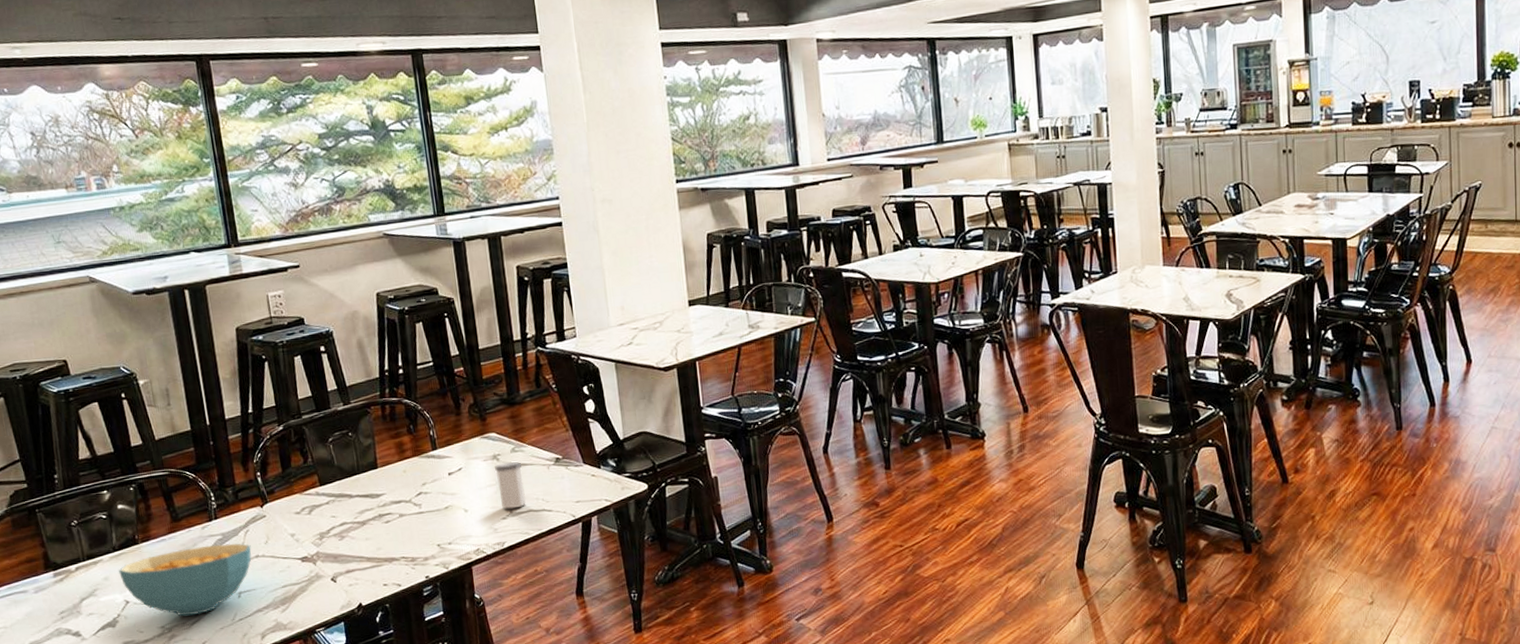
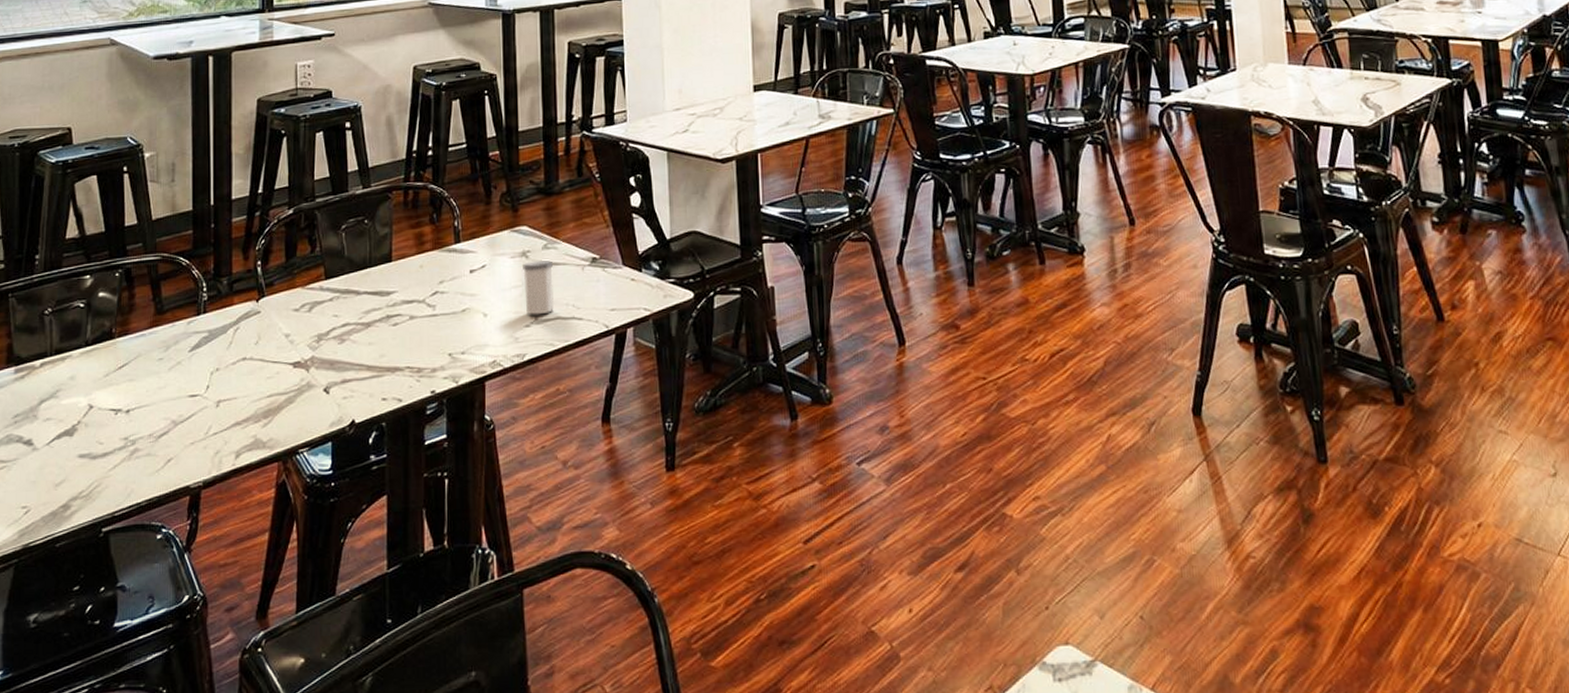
cereal bowl: present [118,543,252,617] -> none [88,342,239,427]

